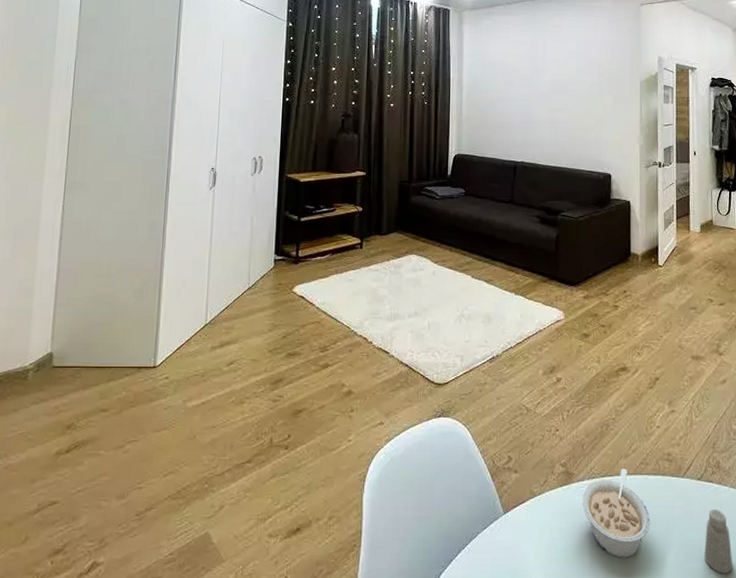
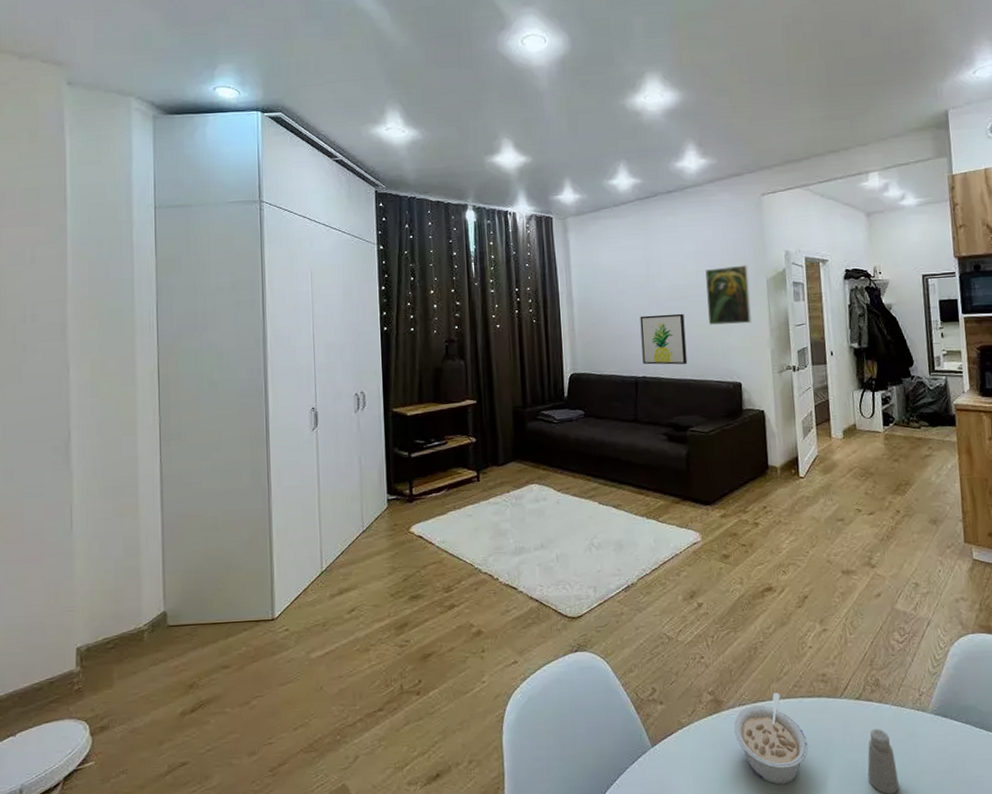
wall art: none [522,106,563,154] -> present [640,313,688,365]
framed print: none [584,66,625,120] -> present [705,265,752,326]

